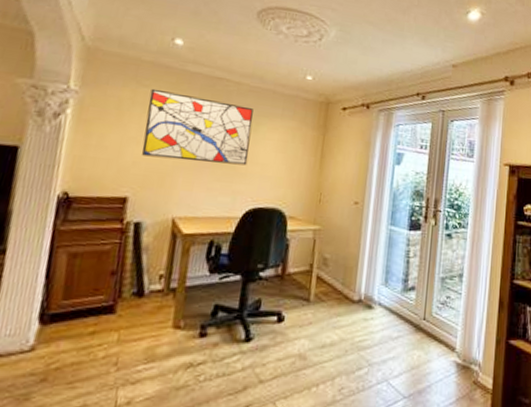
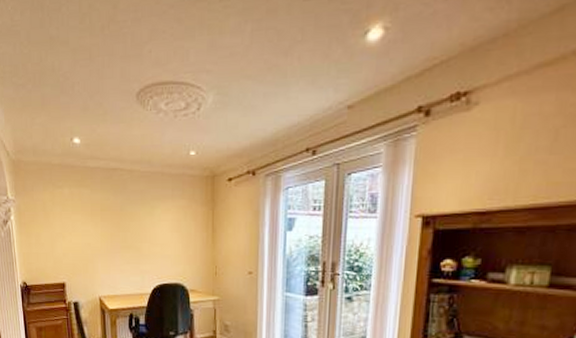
wall art: present [142,88,253,166] -> none [64,188,149,248]

